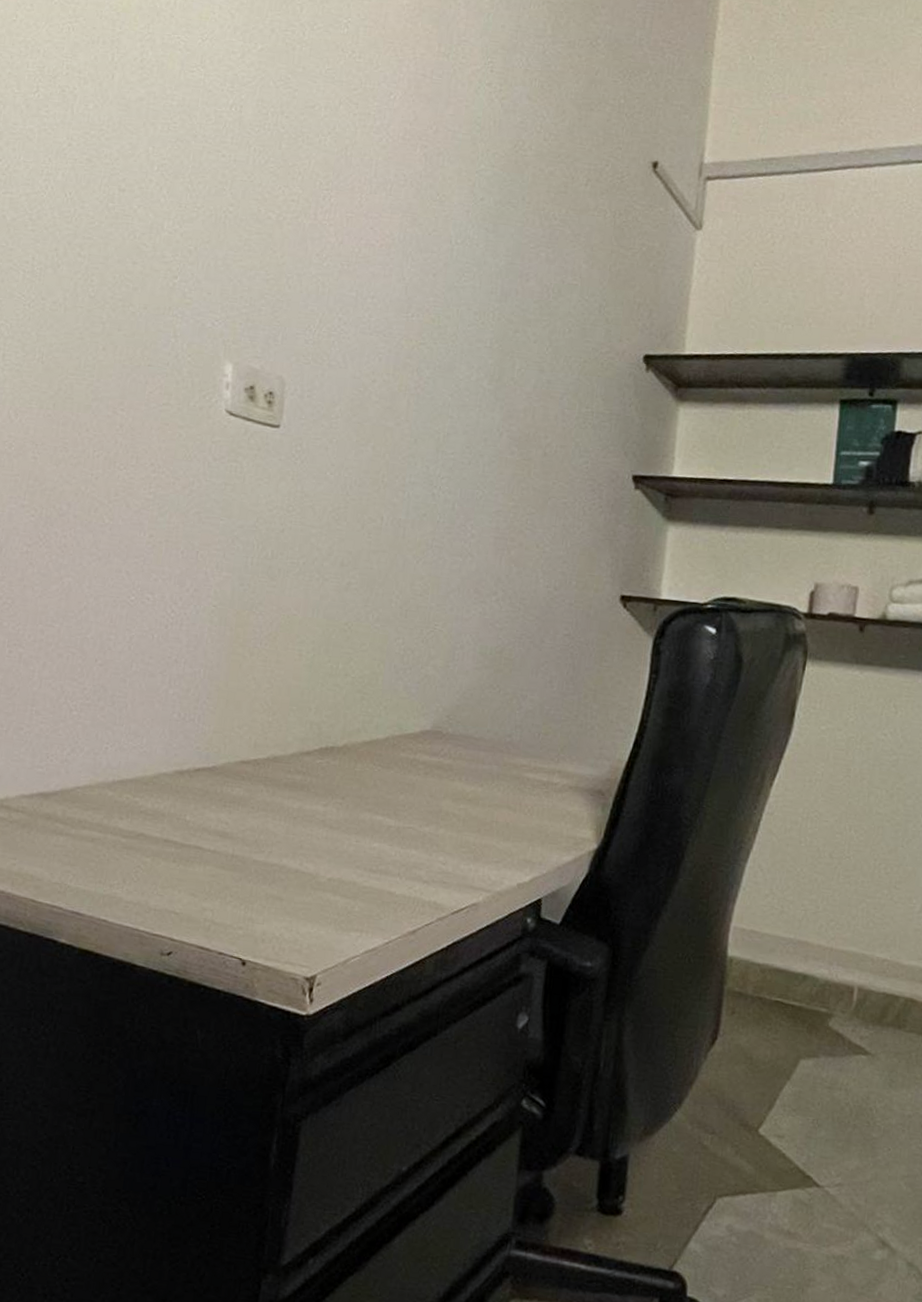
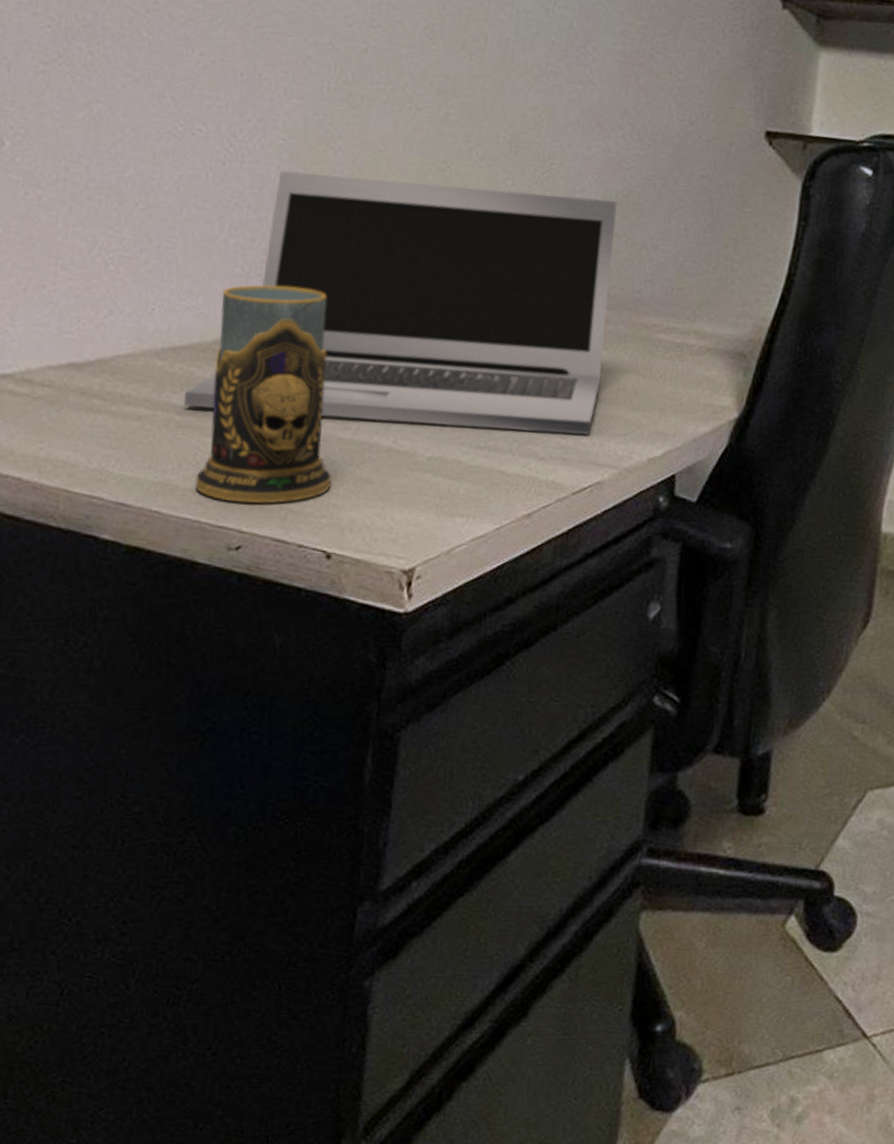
laptop: none [129,632,492,862] -> present [183,170,617,435]
mug: none [135,728,248,916] -> present [195,285,332,504]

